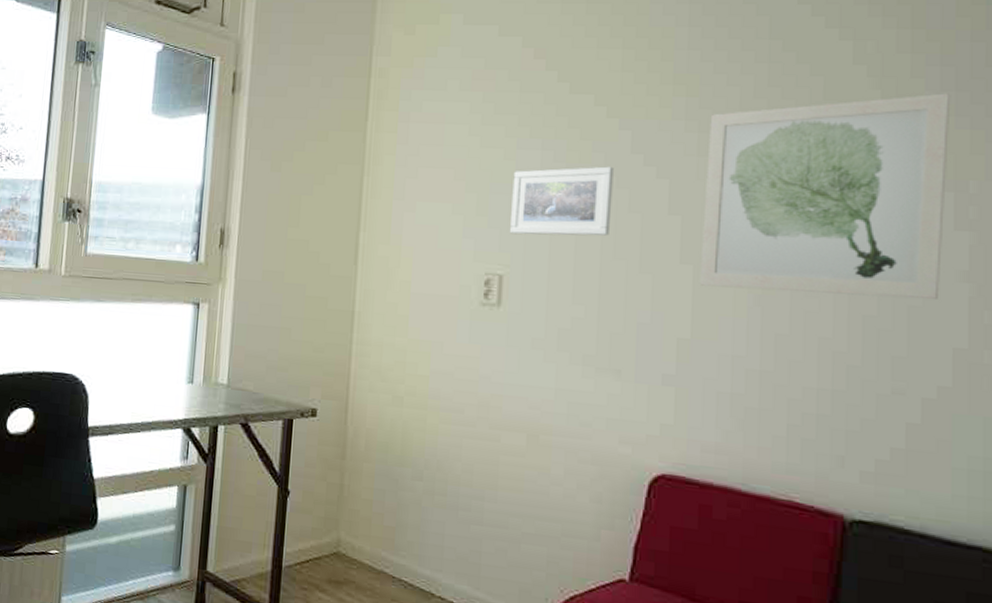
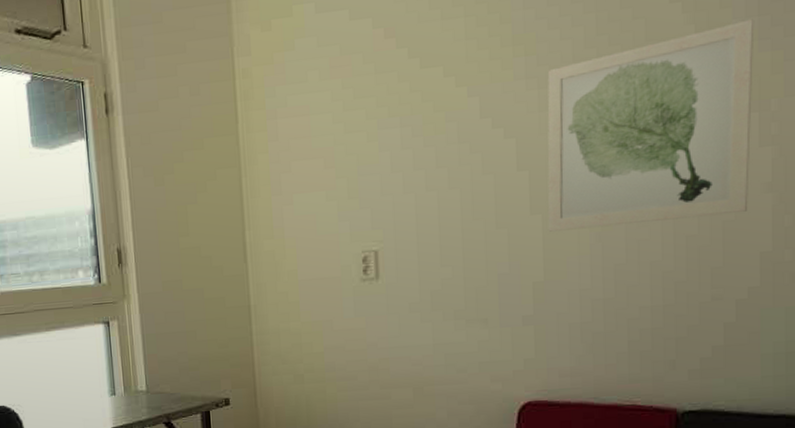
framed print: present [510,166,614,236] -> none [377,134,468,211]

